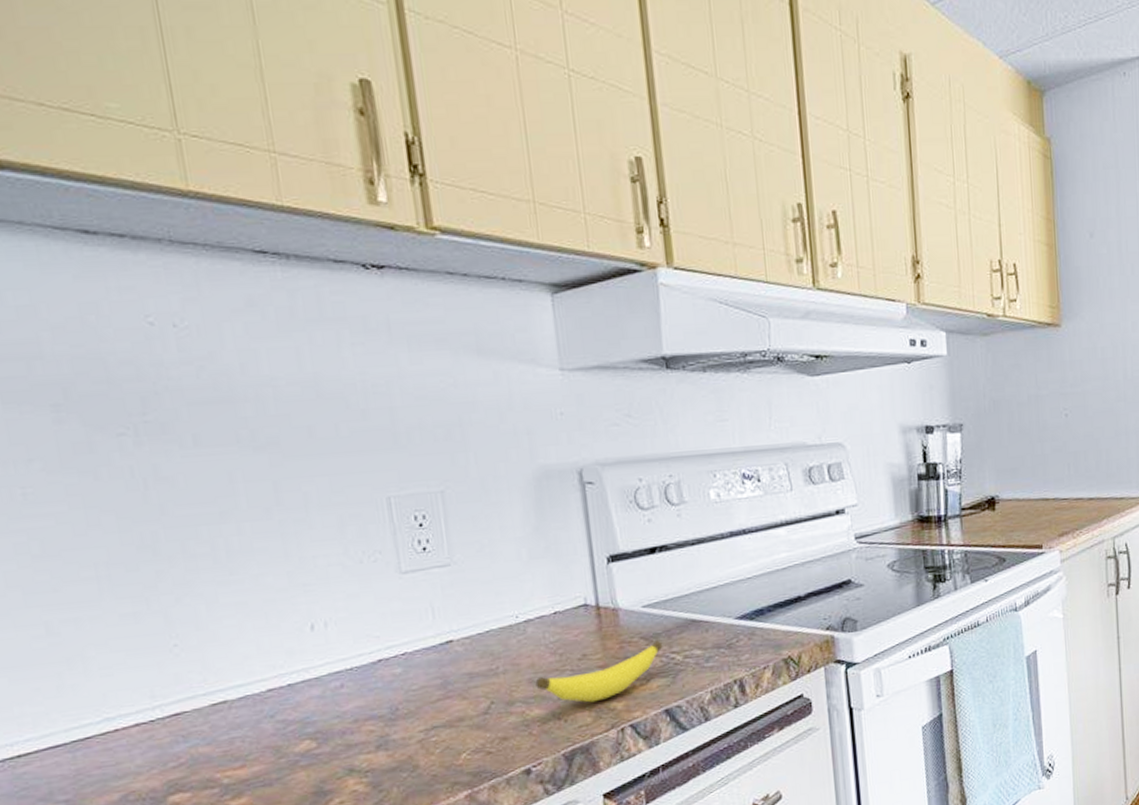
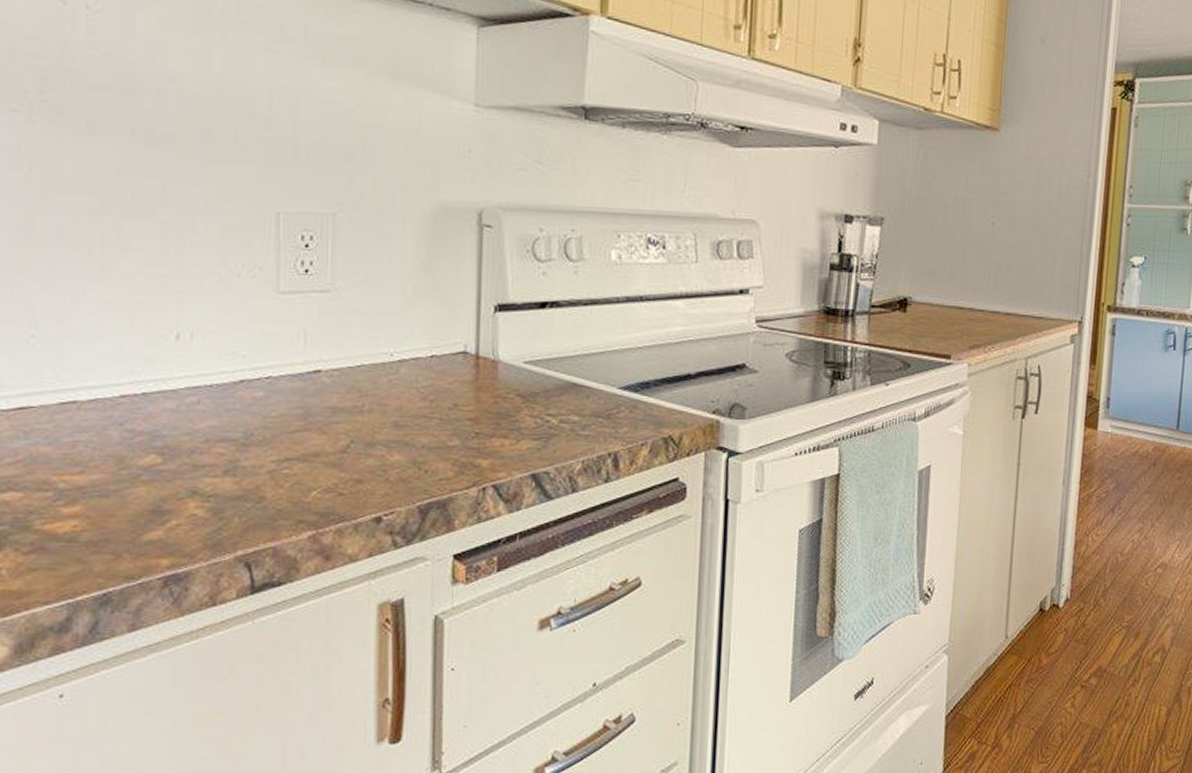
banana: present [535,640,663,703] -> none [400,400,539,456]

